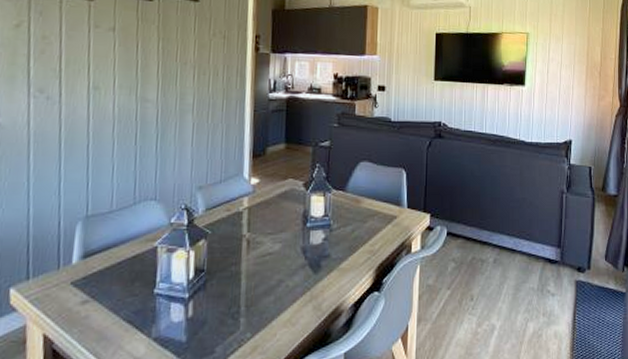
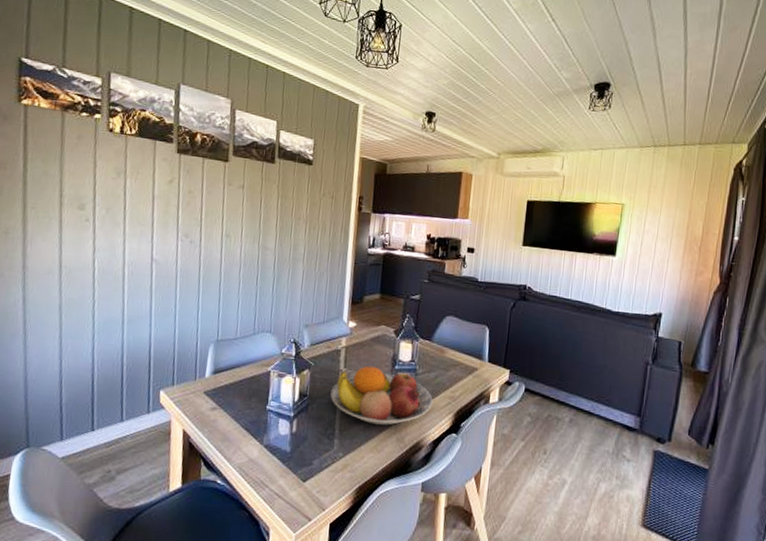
fruit bowl: none [233,226,351,294] -> present [330,365,433,426]

